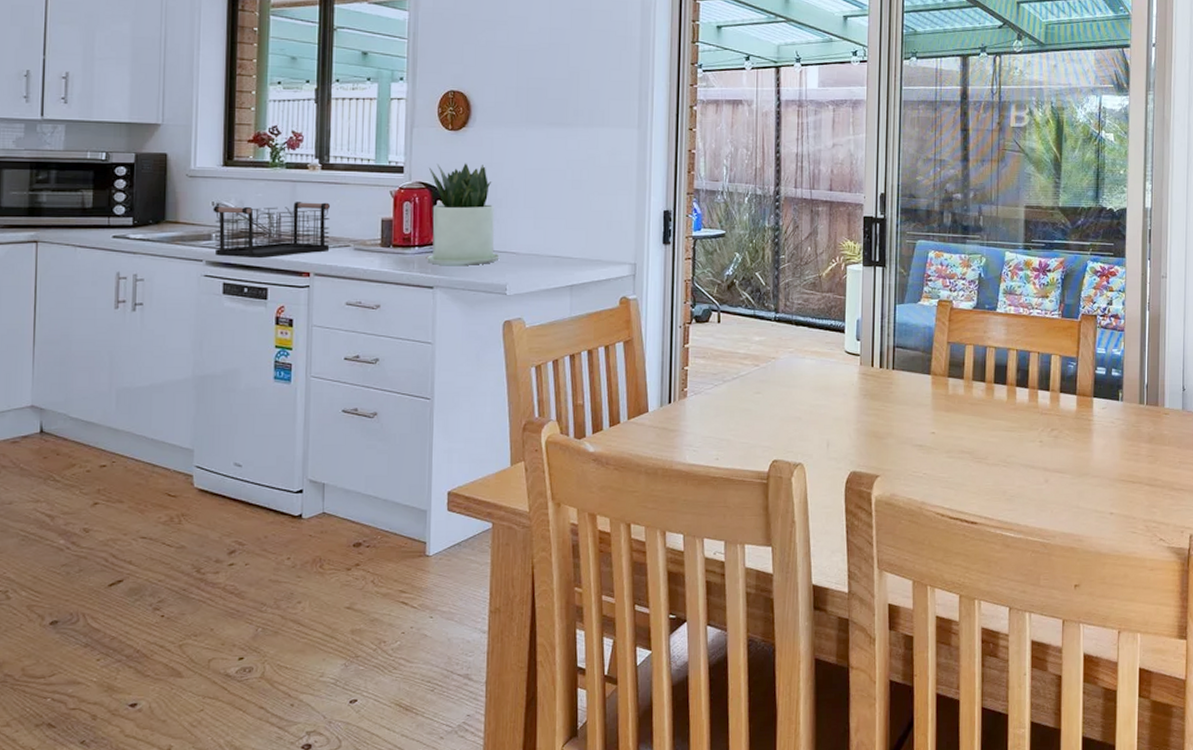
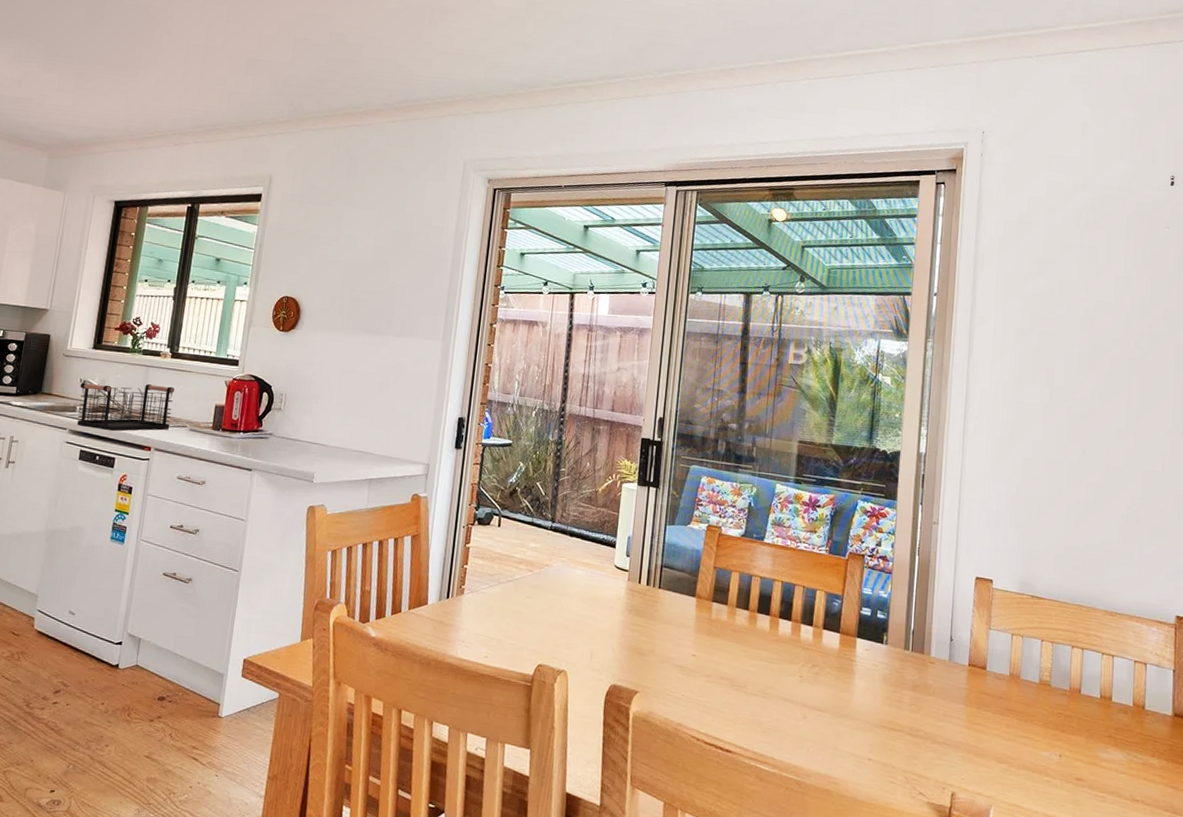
planter: present [426,163,501,265] -> none [248,360,312,453]

